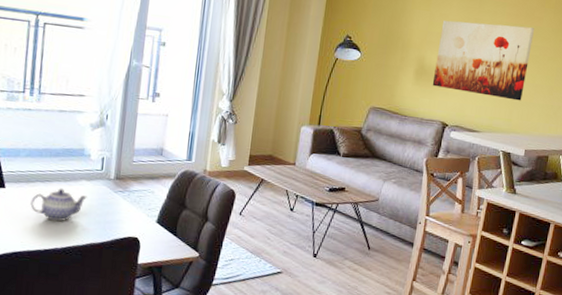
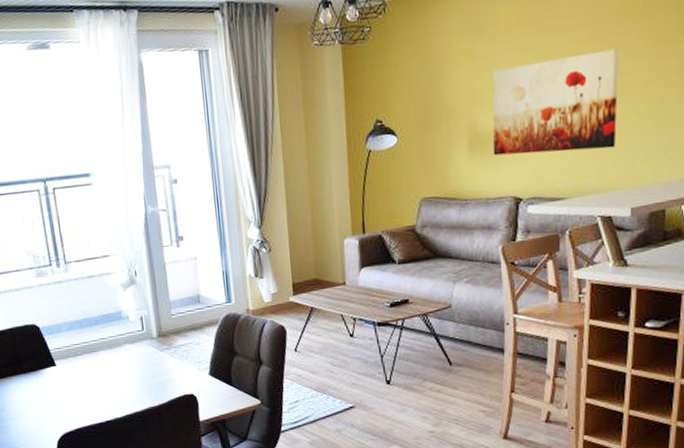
teapot: present [30,188,87,222] -> none [82,356,135,391]

